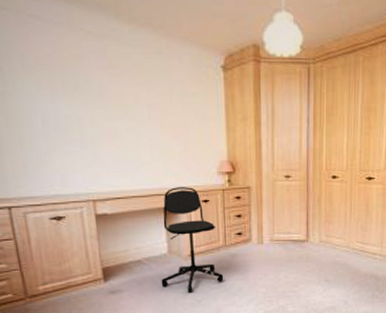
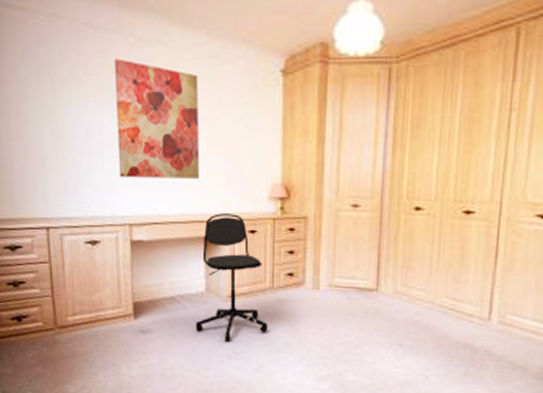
wall art: none [65,51,155,159] -> present [114,59,199,179]

